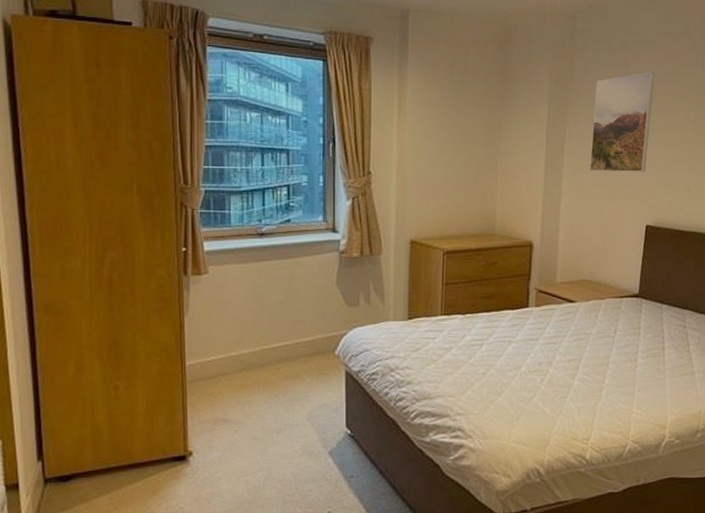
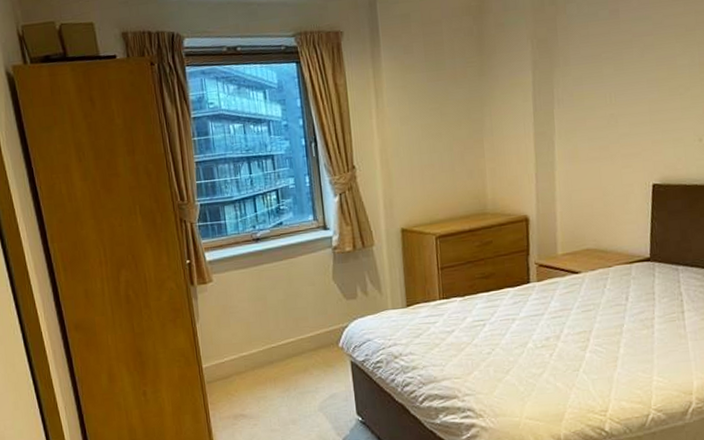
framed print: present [589,72,655,172] -> none [583,18,650,135]

